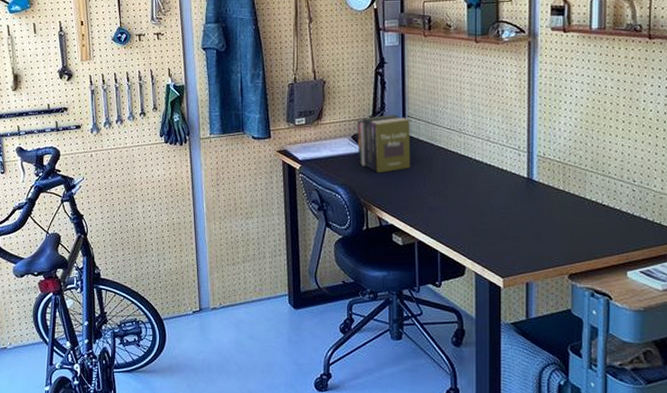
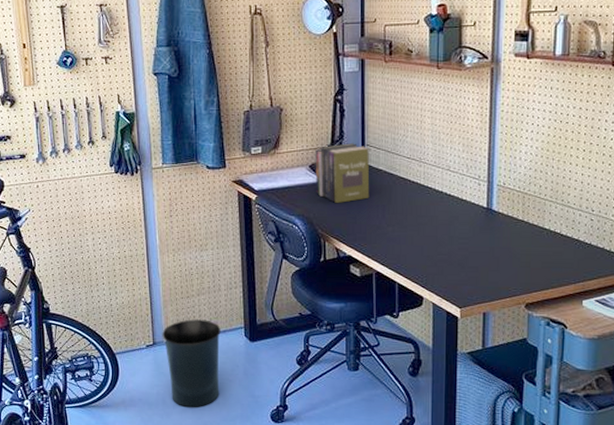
waste bin: none [208,286,265,374] -> present [162,319,221,407]

